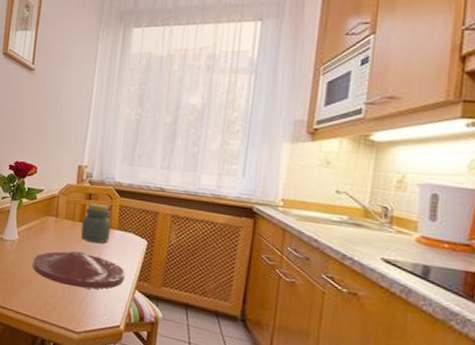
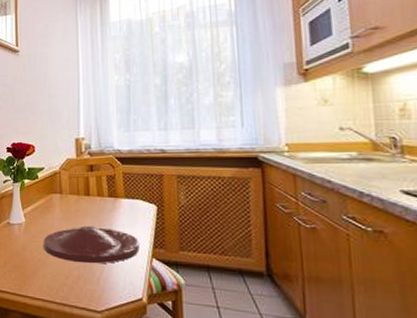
jar: present [80,203,112,244] -> none [87,174,118,215]

